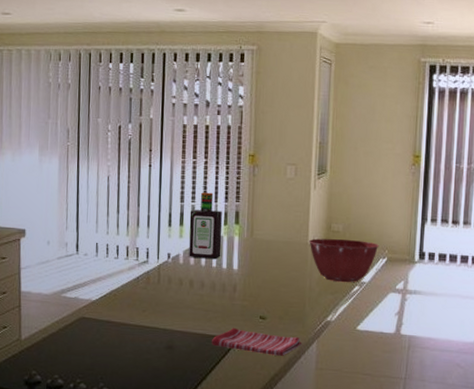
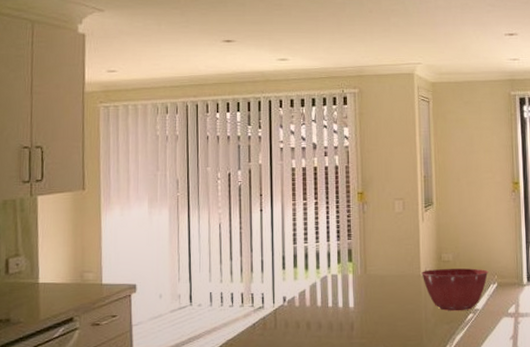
bottle: present [189,192,223,260] -> none [303,232,336,299]

